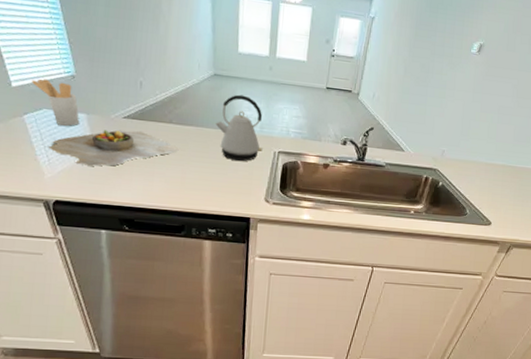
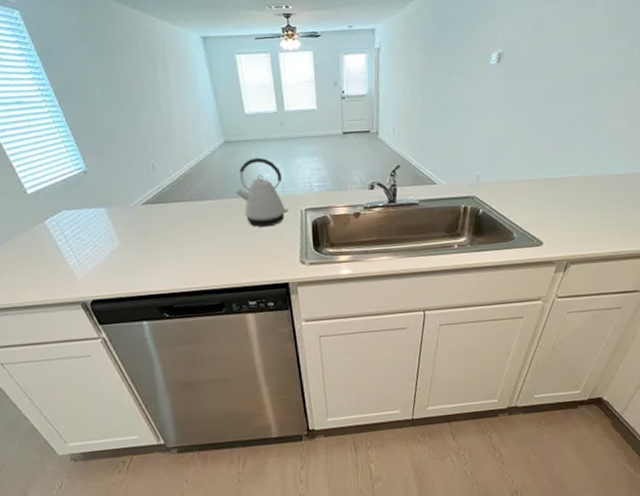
utensil holder: present [32,79,80,126] -> none [46,180,101,224]
cutting board: present [47,129,181,166] -> none [74,214,206,260]

